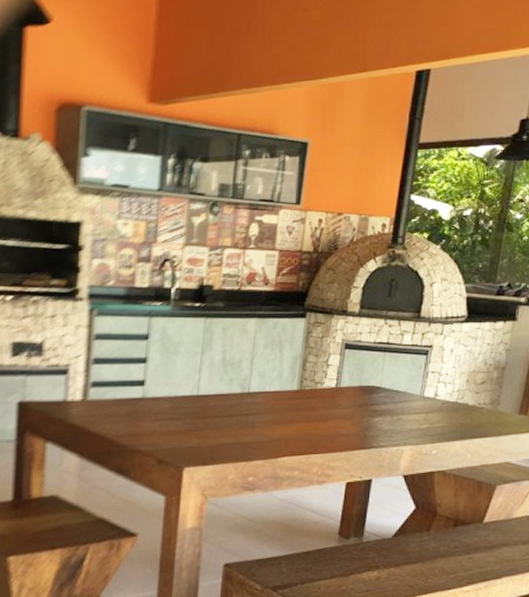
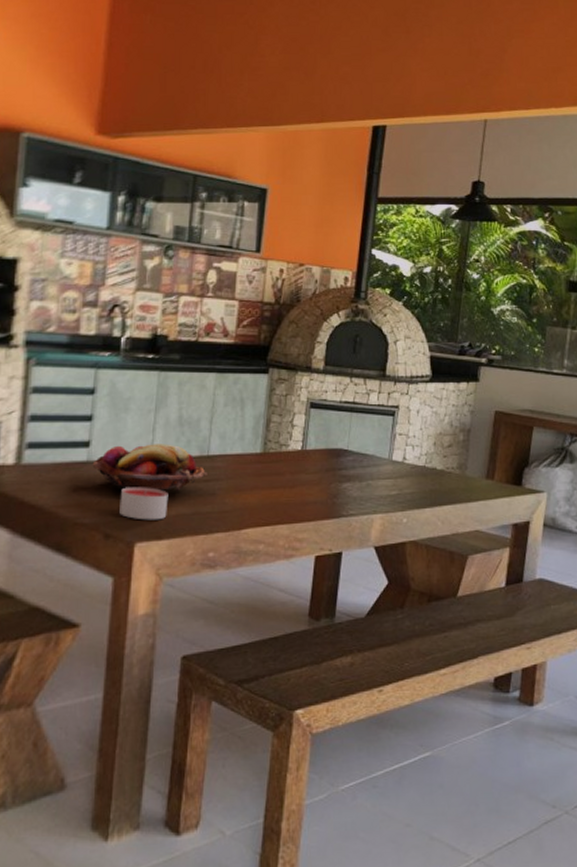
fruit basket: none [147,382,248,425] -> present [92,444,207,492]
candle: none [170,420,213,449] -> present [120,487,169,520]

